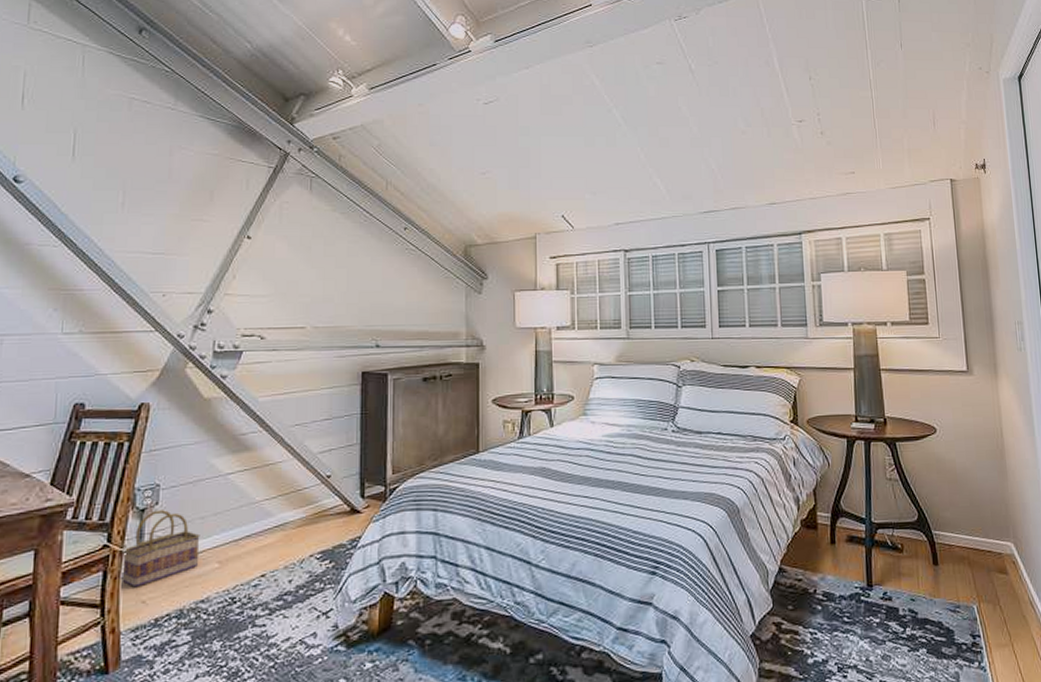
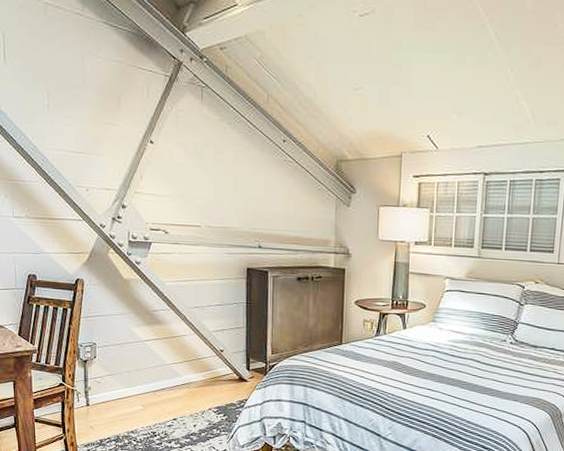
basket: present [122,510,200,588] -> none [74,362,128,417]

